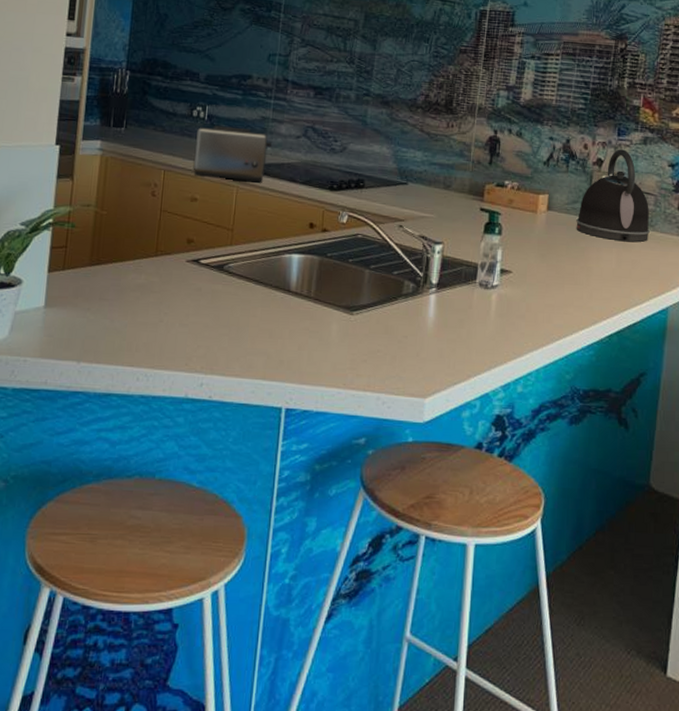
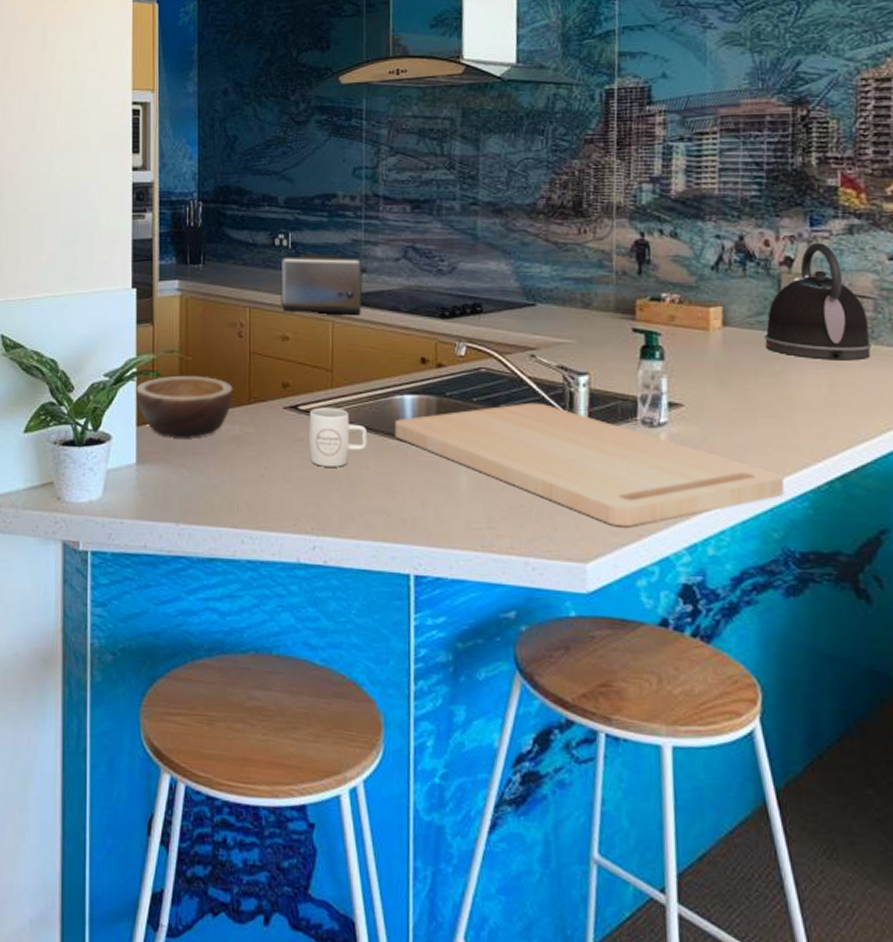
bowl: none [50,227,142,285] -> present [136,375,233,438]
mug: none [205,262,258,315] -> present [308,407,367,467]
cutting board: none [281,265,579,369] -> present [394,402,785,527]

